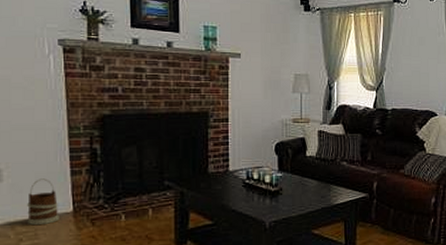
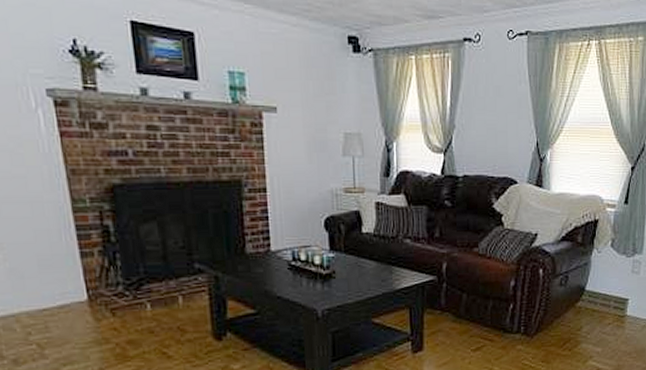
wooden bucket: present [27,178,59,225] -> none [32,261,73,316]

